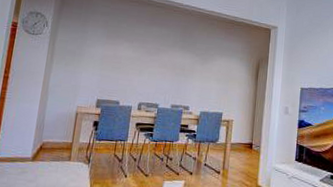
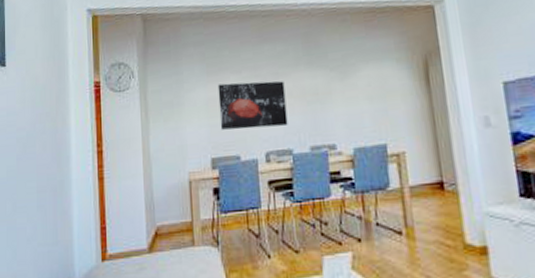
wall art: none [108,47,163,87] -> present [217,81,288,130]

